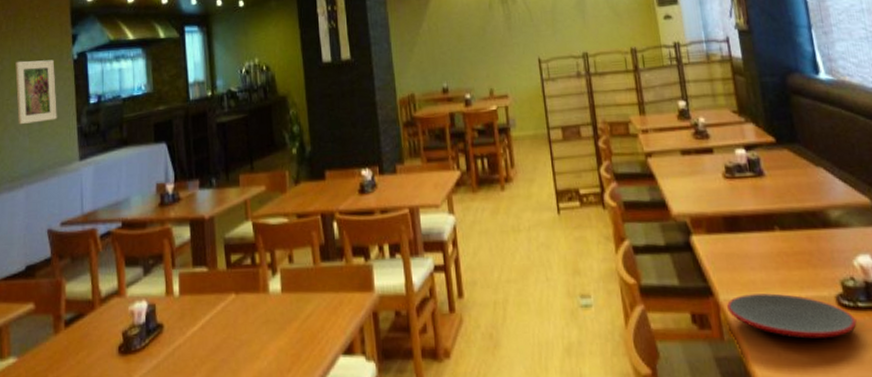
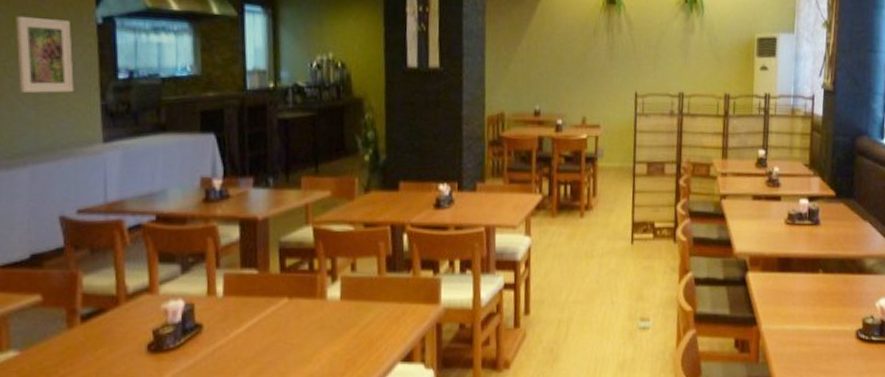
plate: present [727,293,857,339] -> none [767,325,868,364]

